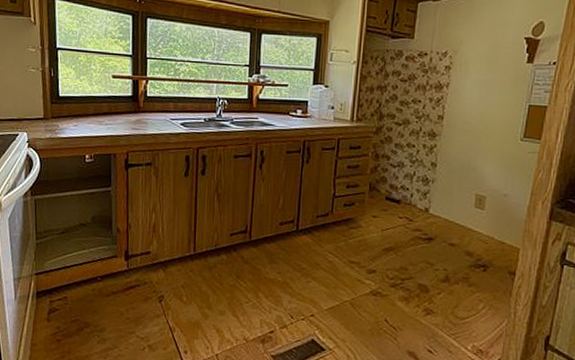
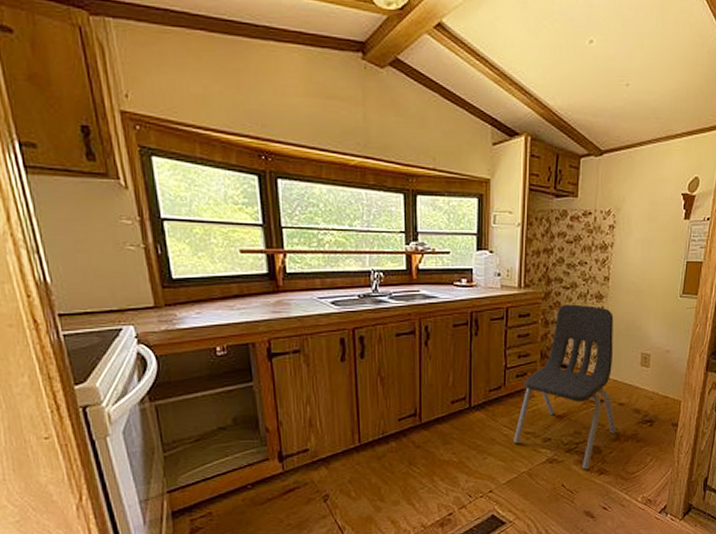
dining chair: none [338,139,447,308] -> present [513,304,617,470]

